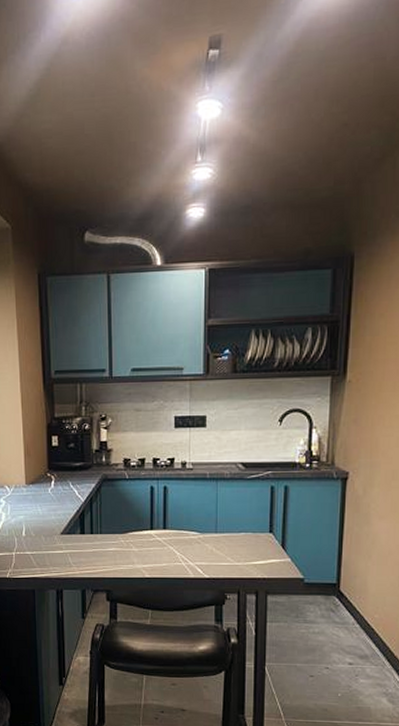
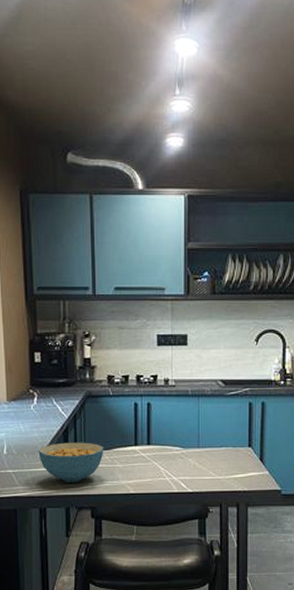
cereal bowl: none [55,525,120,565] -> present [38,442,104,482]

